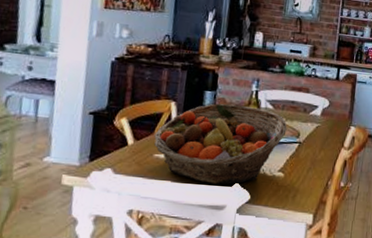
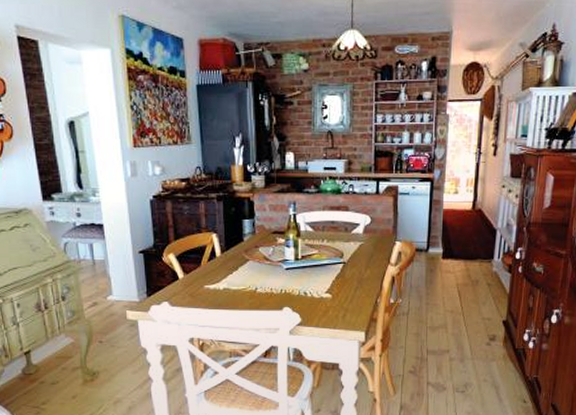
fruit basket: present [154,103,287,185] -> none [202,230,329,310]

